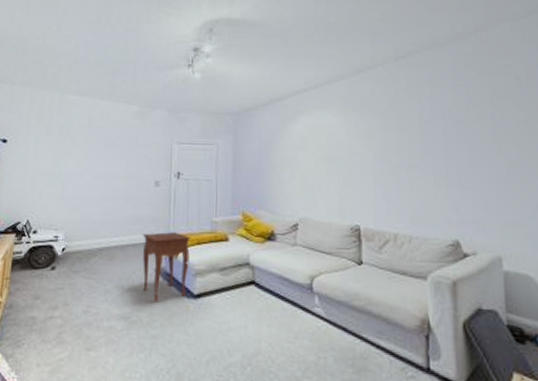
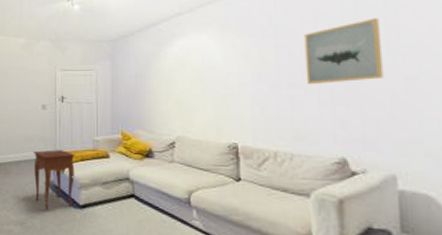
wall art: none [422,106,491,168] -> present [304,18,384,85]

